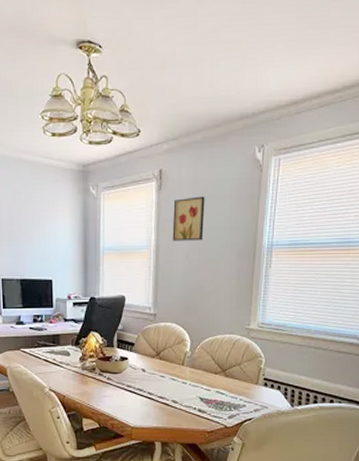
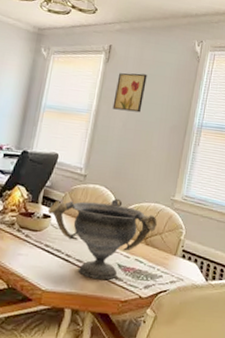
decorative bowl: none [124,334,235,412] -> present [47,198,158,279]

